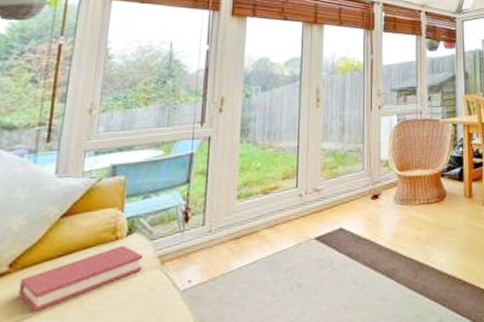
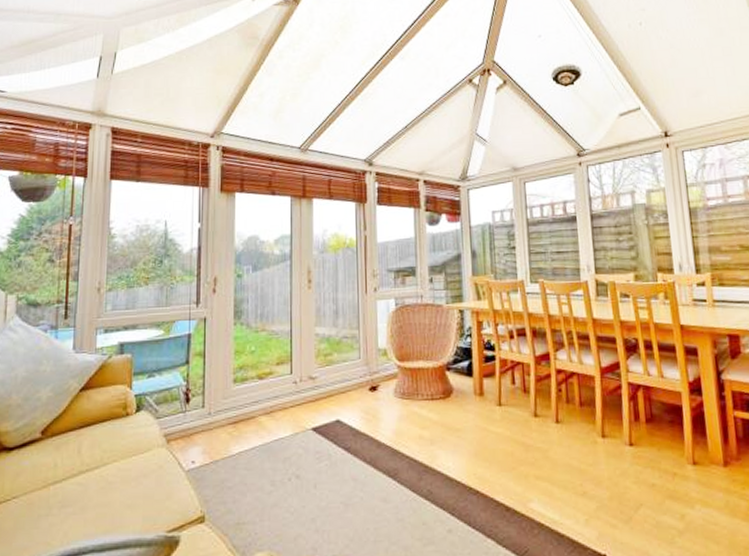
hardback book: present [18,245,143,312] -> none [50,421,150,477]

